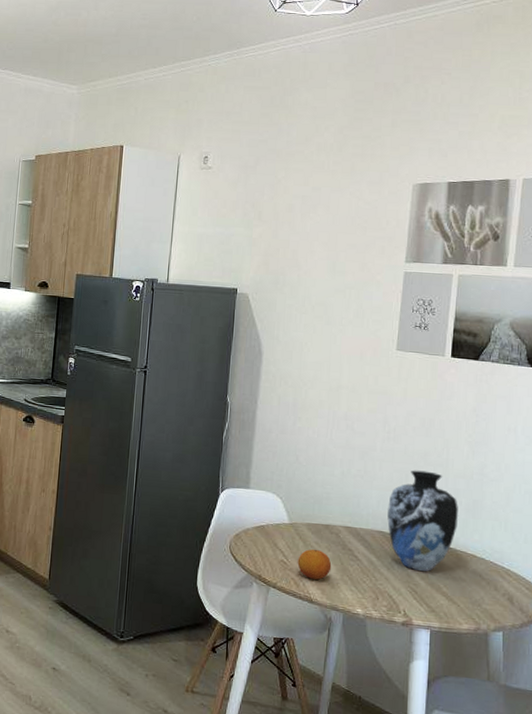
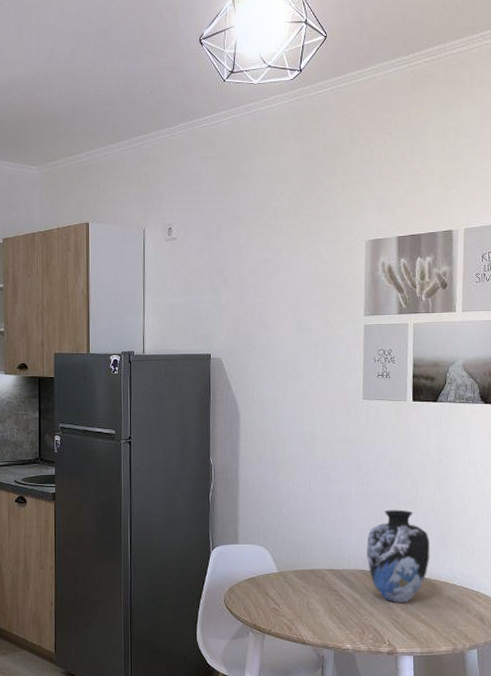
fruit: present [297,549,332,580] -> none [288,593,320,622]

